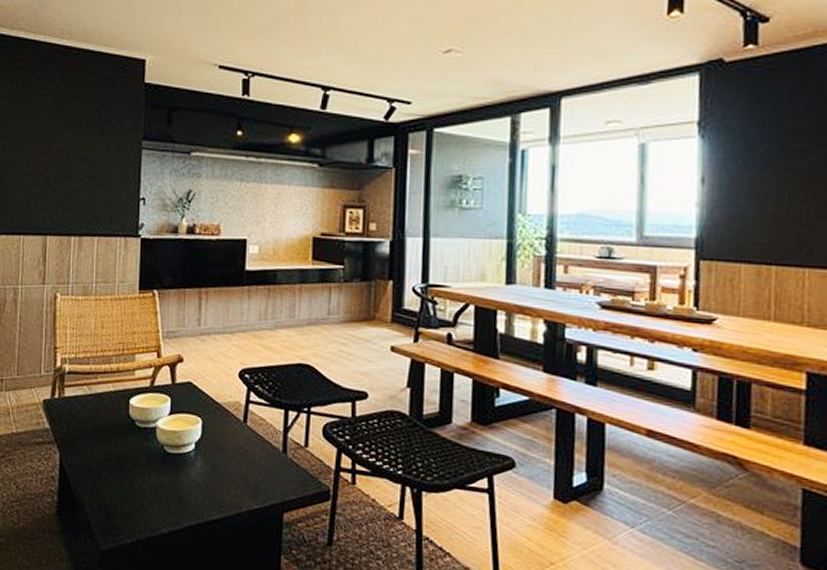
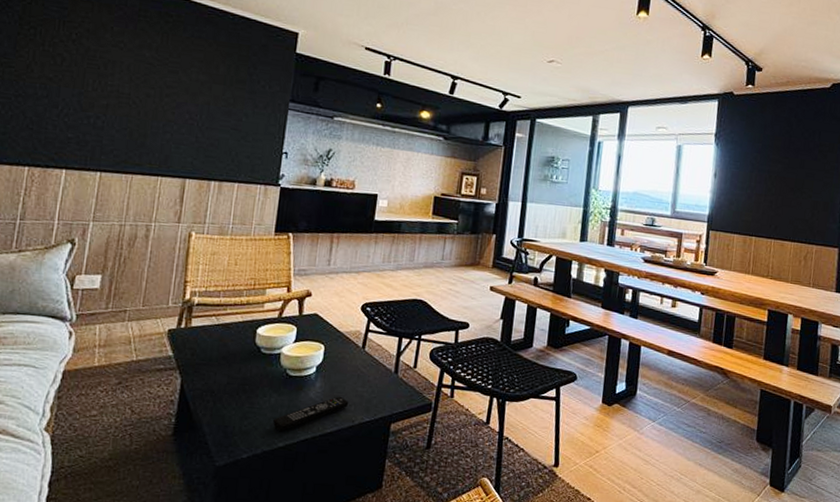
remote control: none [154,478,234,516] -> present [273,396,349,431]

